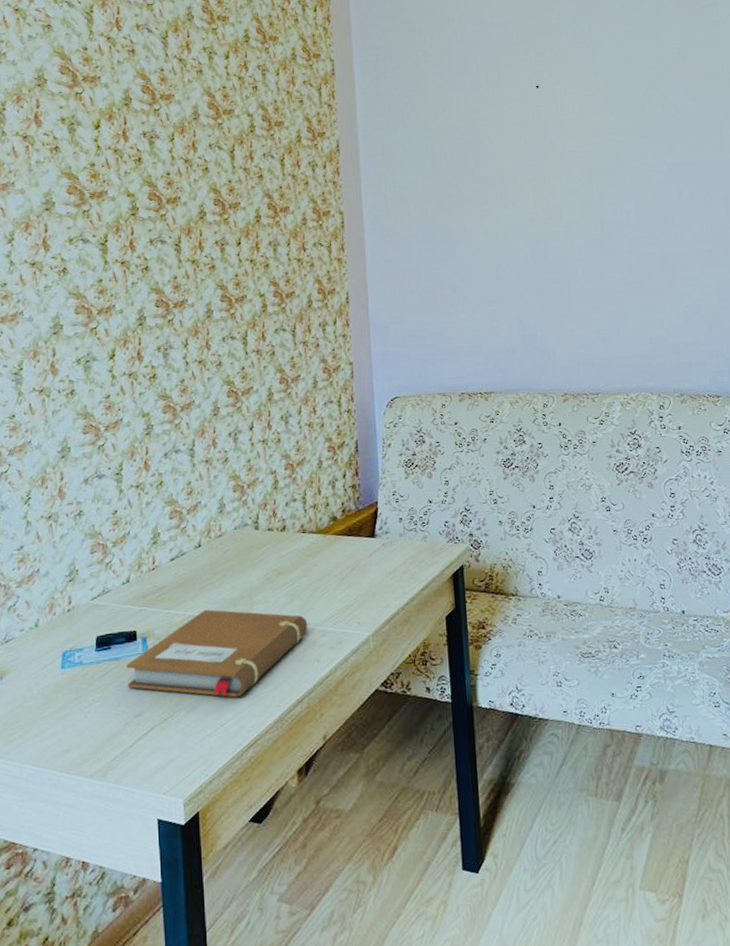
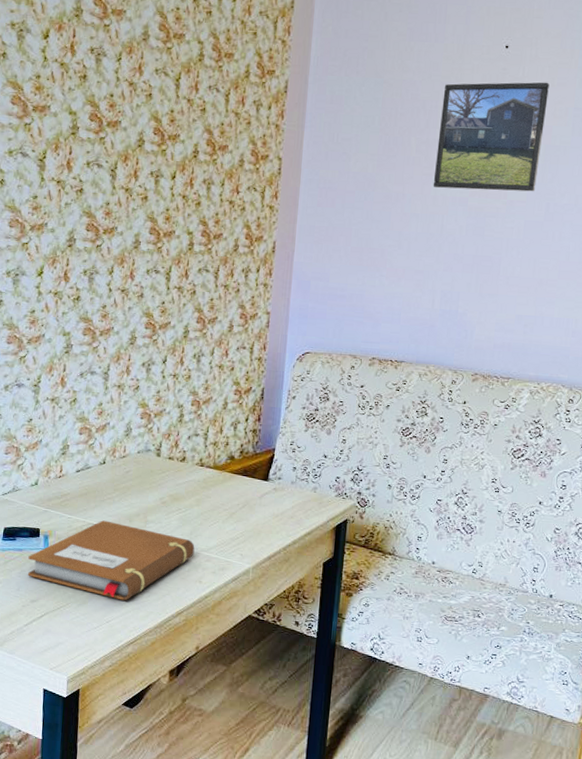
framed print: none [487,113,588,221] -> present [433,82,549,192]

